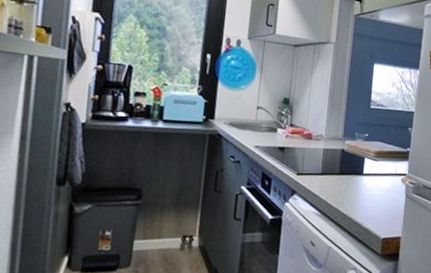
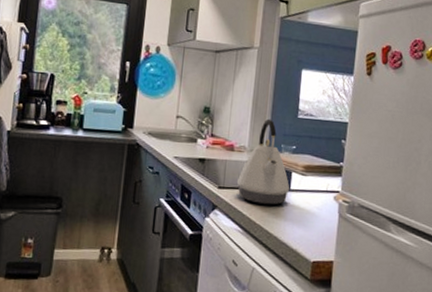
kettle: none [315,109,363,189] -> present [237,118,290,205]

